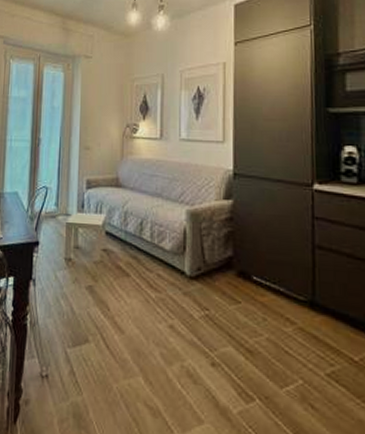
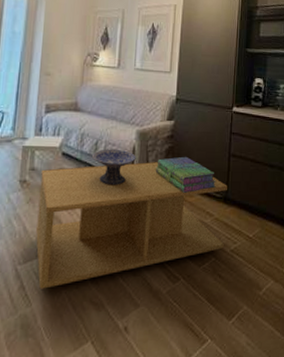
coffee table: none [83,248,315,379] -> present [36,162,227,289]
decorative bowl: none [138,229,188,273] -> present [92,149,136,185]
stack of books: none [212,244,297,290] -> present [155,156,216,193]

